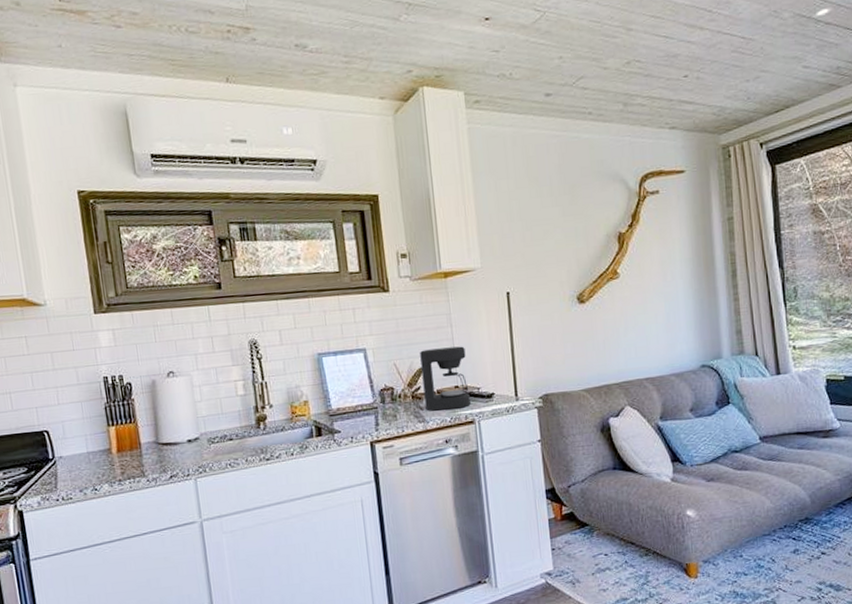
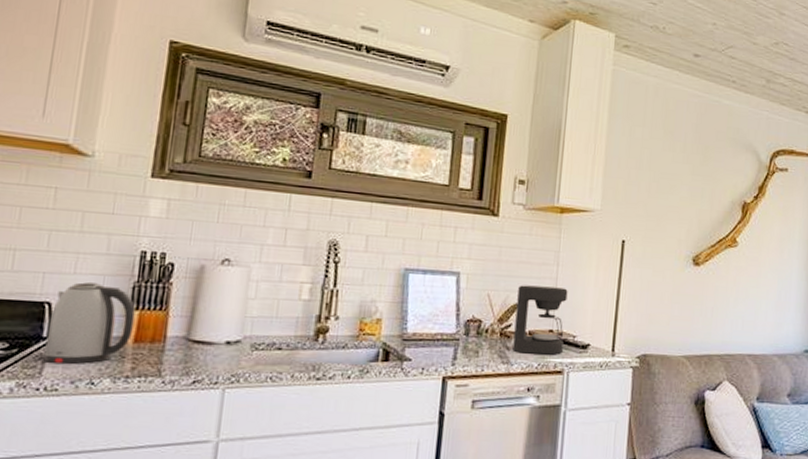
kettle: none [50,409,115,479] -> present [43,282,136,365]

